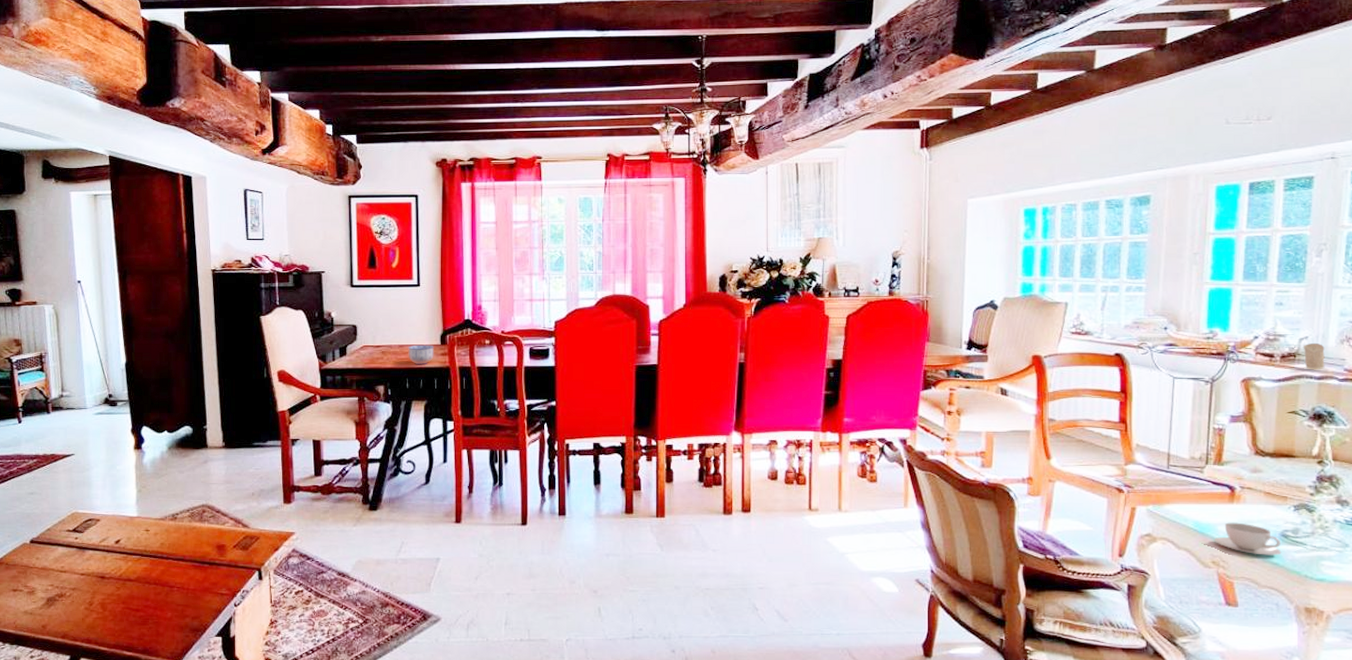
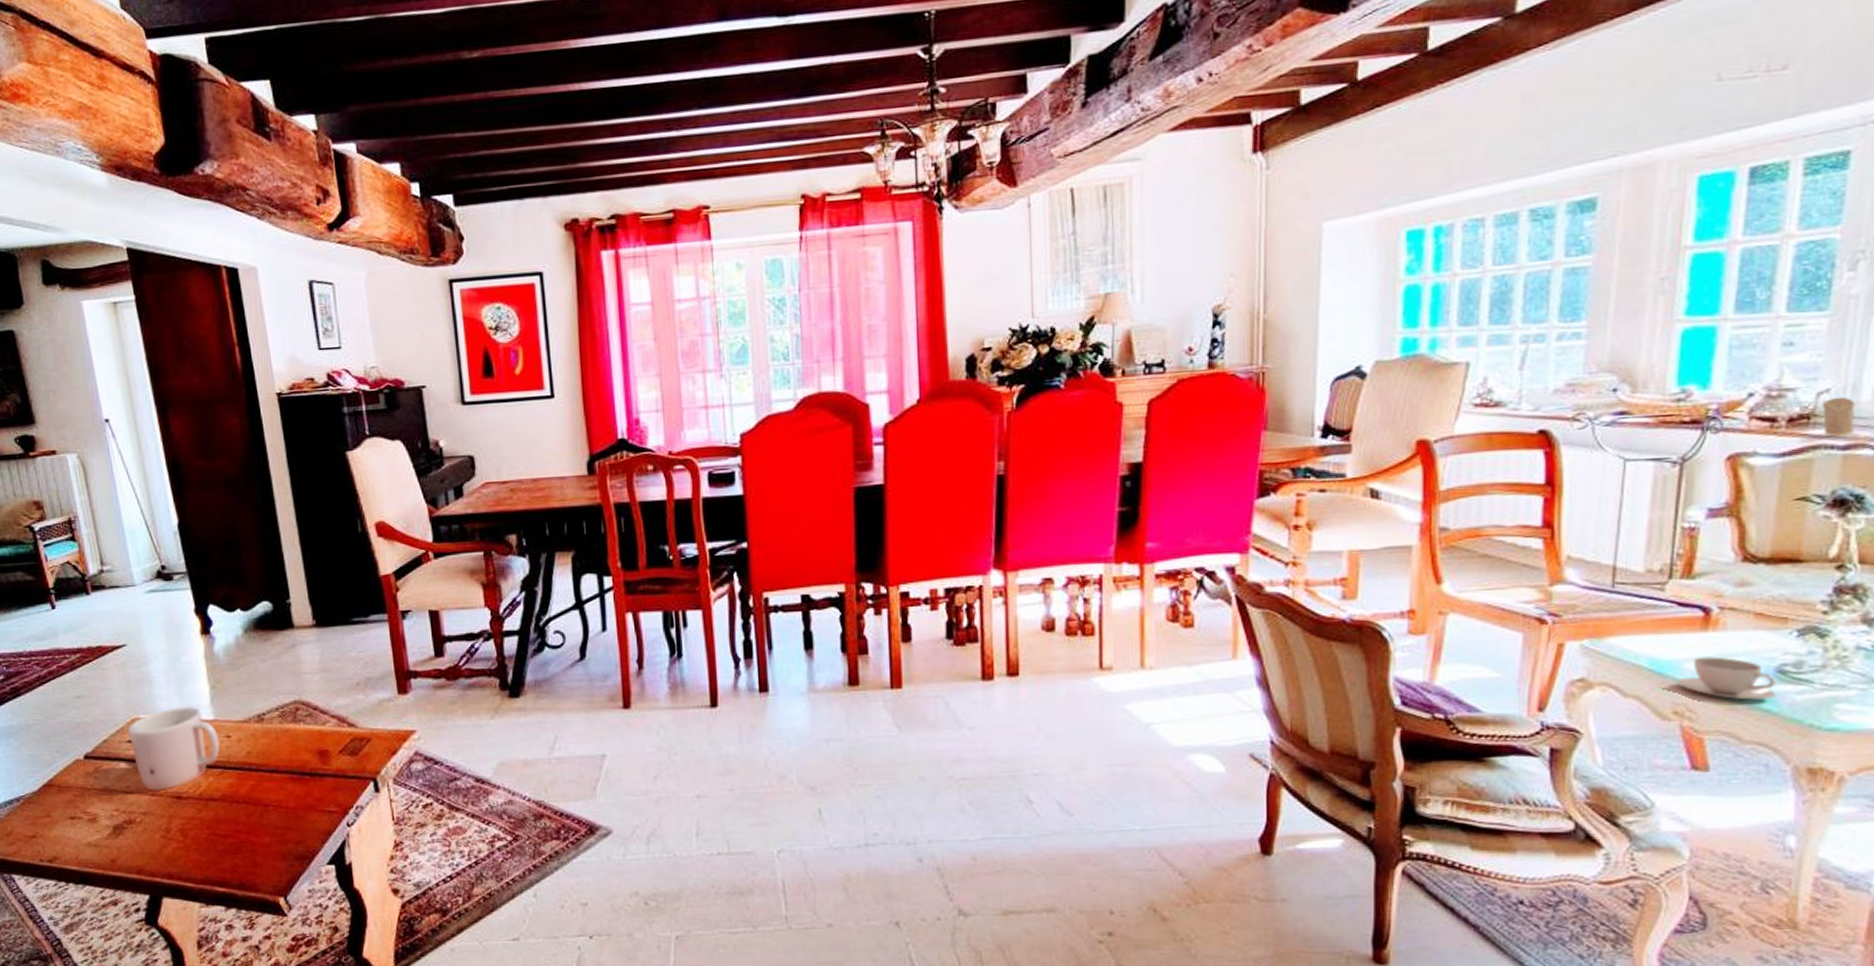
mug: none [68,505,139,571] -> present [128,707,220,791]
bowl: present [408,344,434,365] -> none [544,476,580,505]

